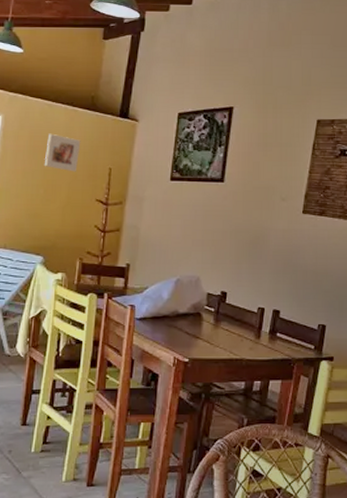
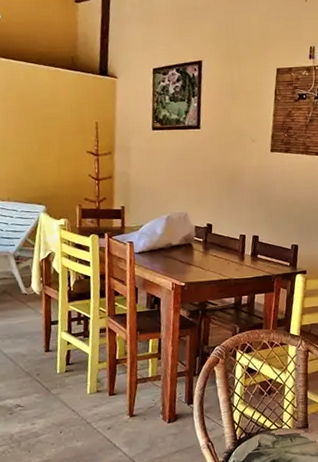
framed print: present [45,133,81,172] -> none [35,93,67,128]

